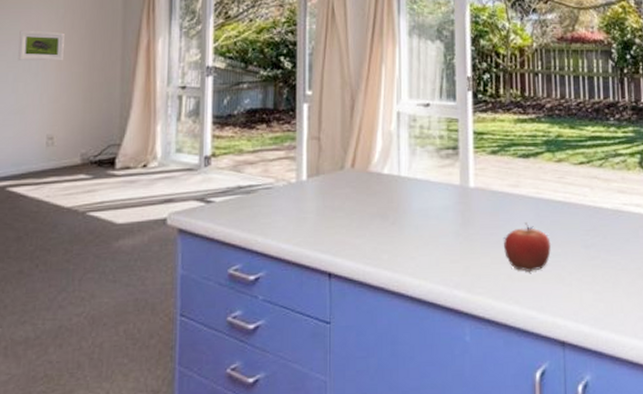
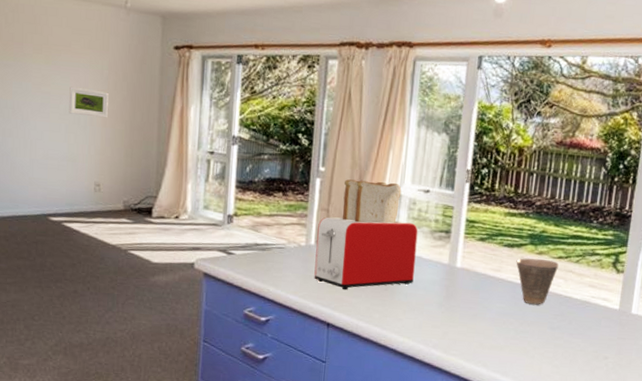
toaster: none [309,100,423,230] -> present [314,179,418,290]
fruit: present [504,222,551,273] -> none [479,302,522,344]
cup: none [534,168,581,221] -> present [516,258,559,305]

